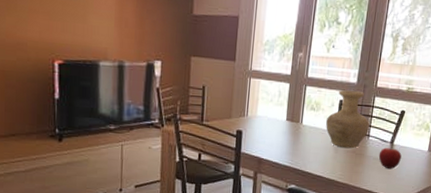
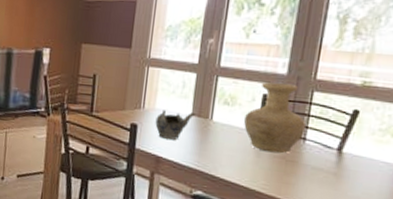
teapot: none [257,117,289,142] -> present [155,110,195,140]
fruit: present [378,146,402,170] -> none [319,153,355,184]

